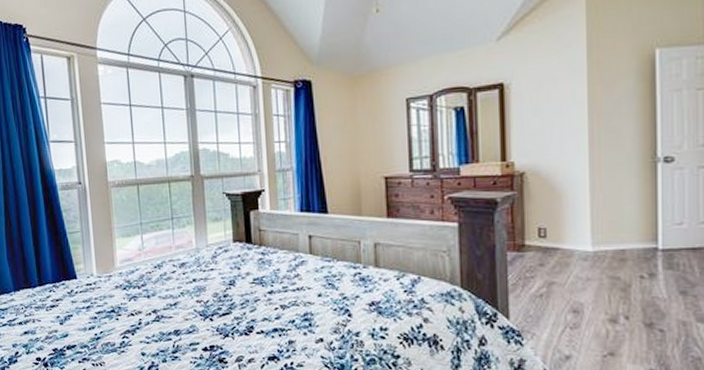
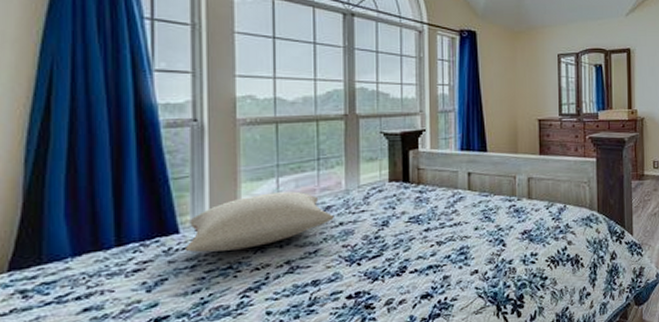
pillow: none [81,248,188,296] -> present [184,191,334,253]

